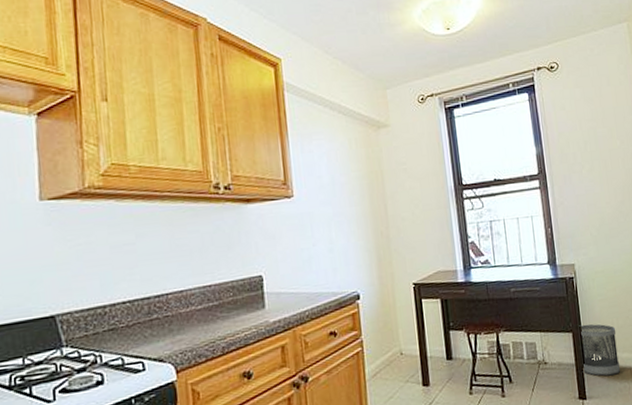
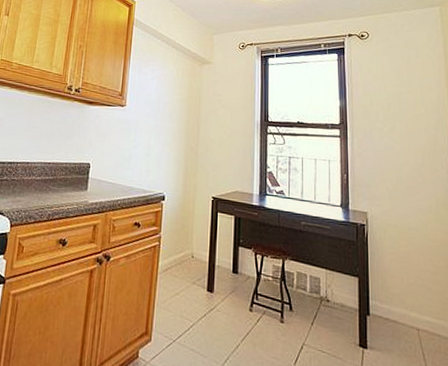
wastebasket: present [579,324,621,376] -> none [365,272,407,332]

